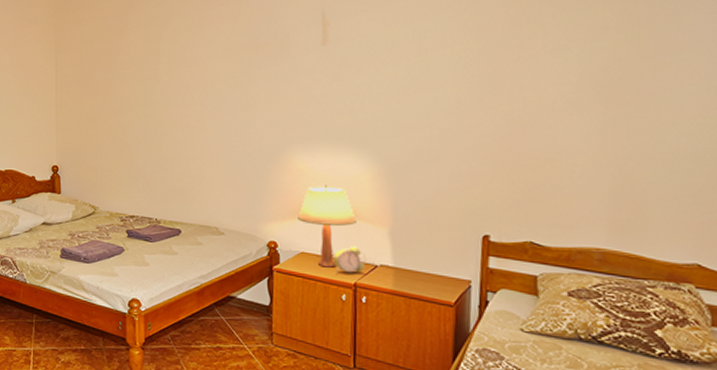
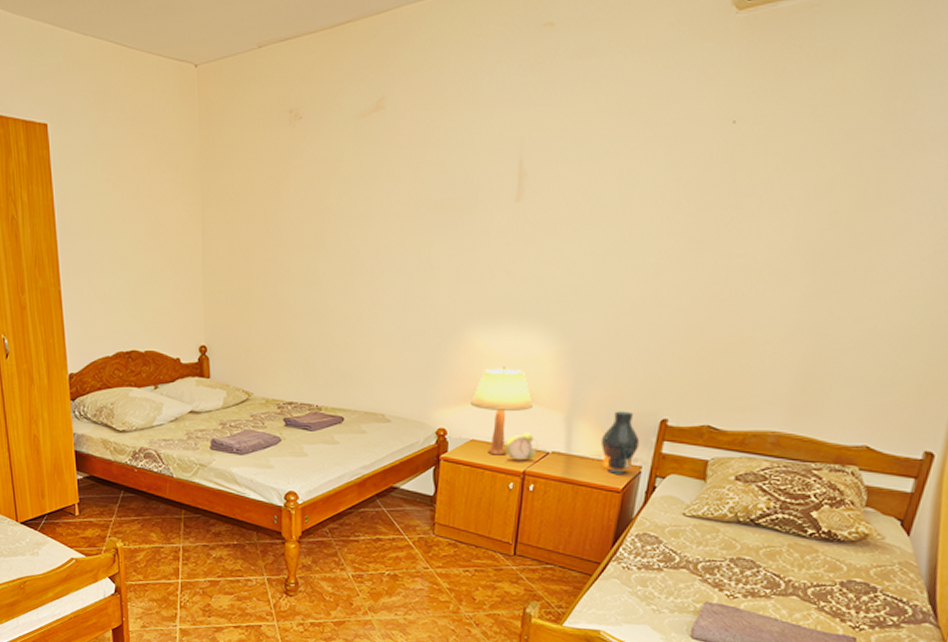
vase: none [426,227,466,288] -> present [600,411,640,474]

